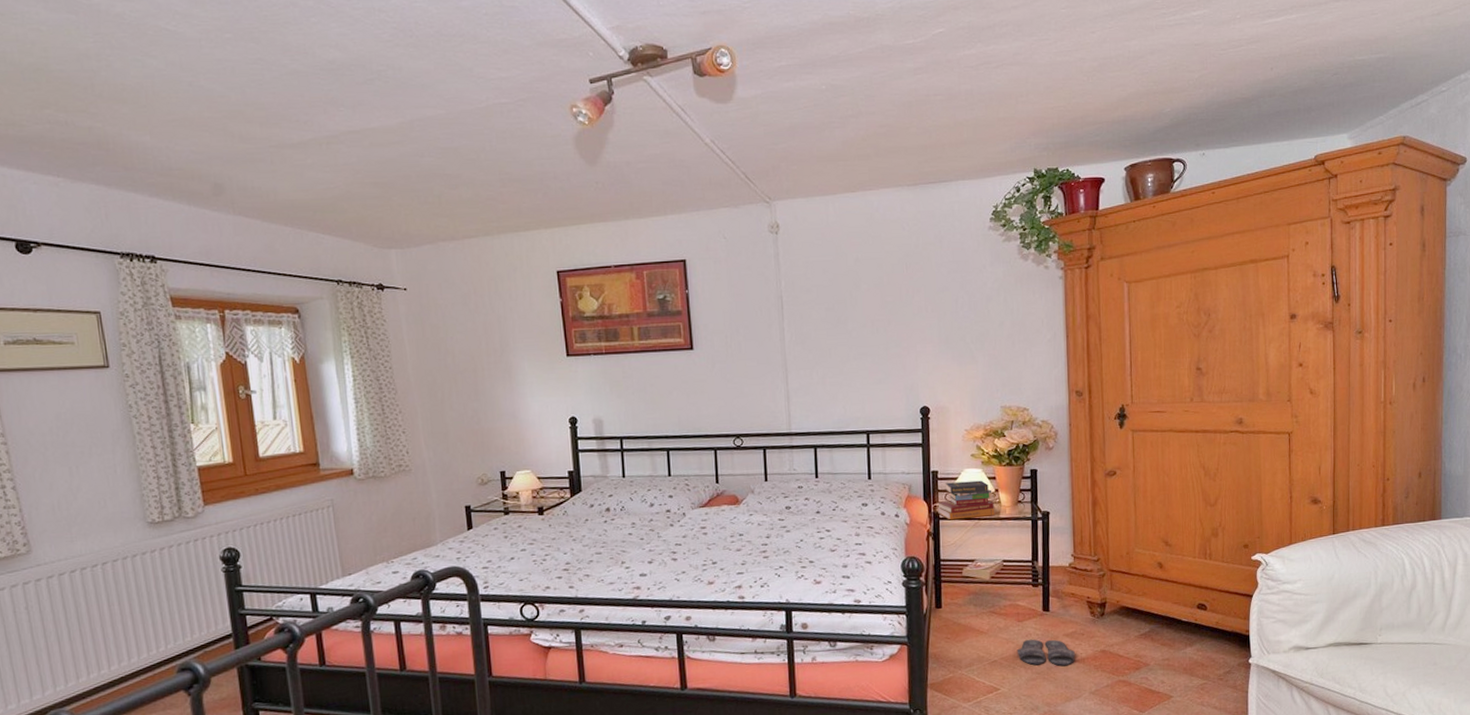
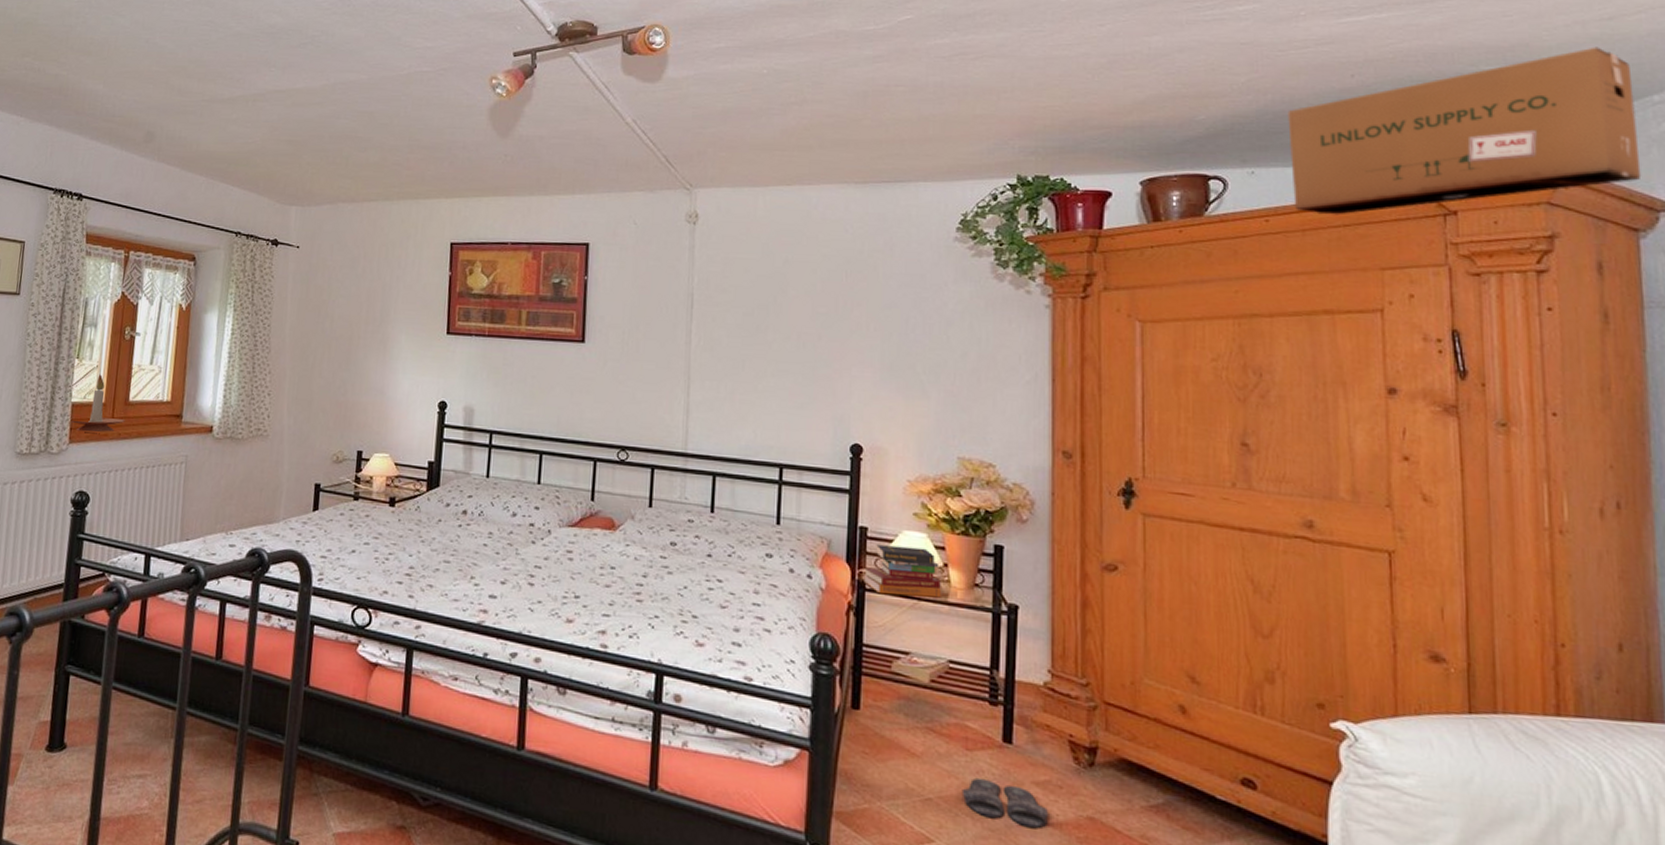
candle holder: none [198,435,260,493] -> present [69,374,125,433]
box: none [1227,37,1450,185] -> present [1287,47,1642,215]

